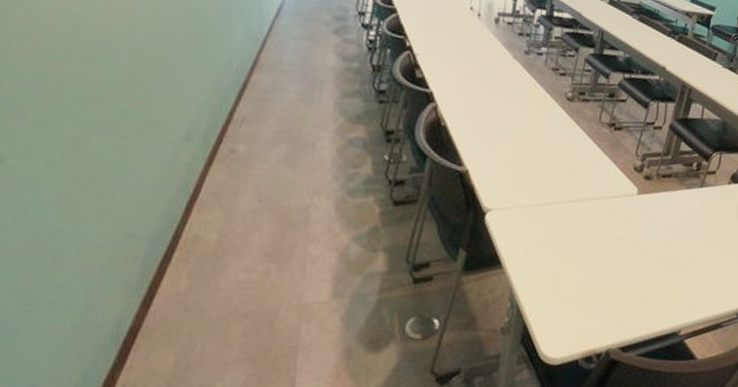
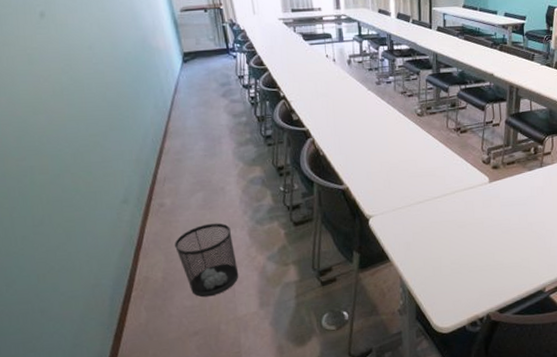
waste bin: none [240,183,314,274] -> present [175,223,239,297]

